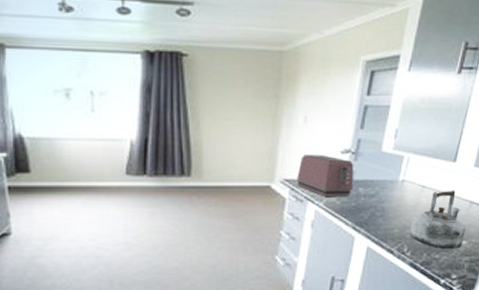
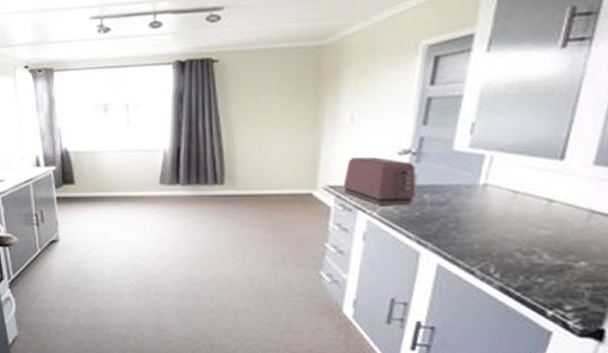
kettle: present [410,189,466,250] -> none [498,195,584,273]

